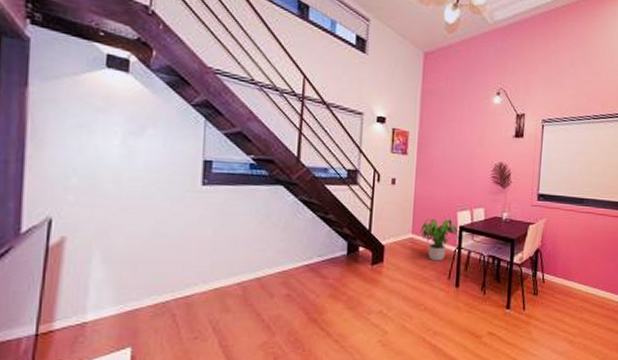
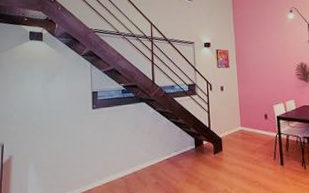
potted plant: present [420,218,458,261] -> none [247,112,276,146]

